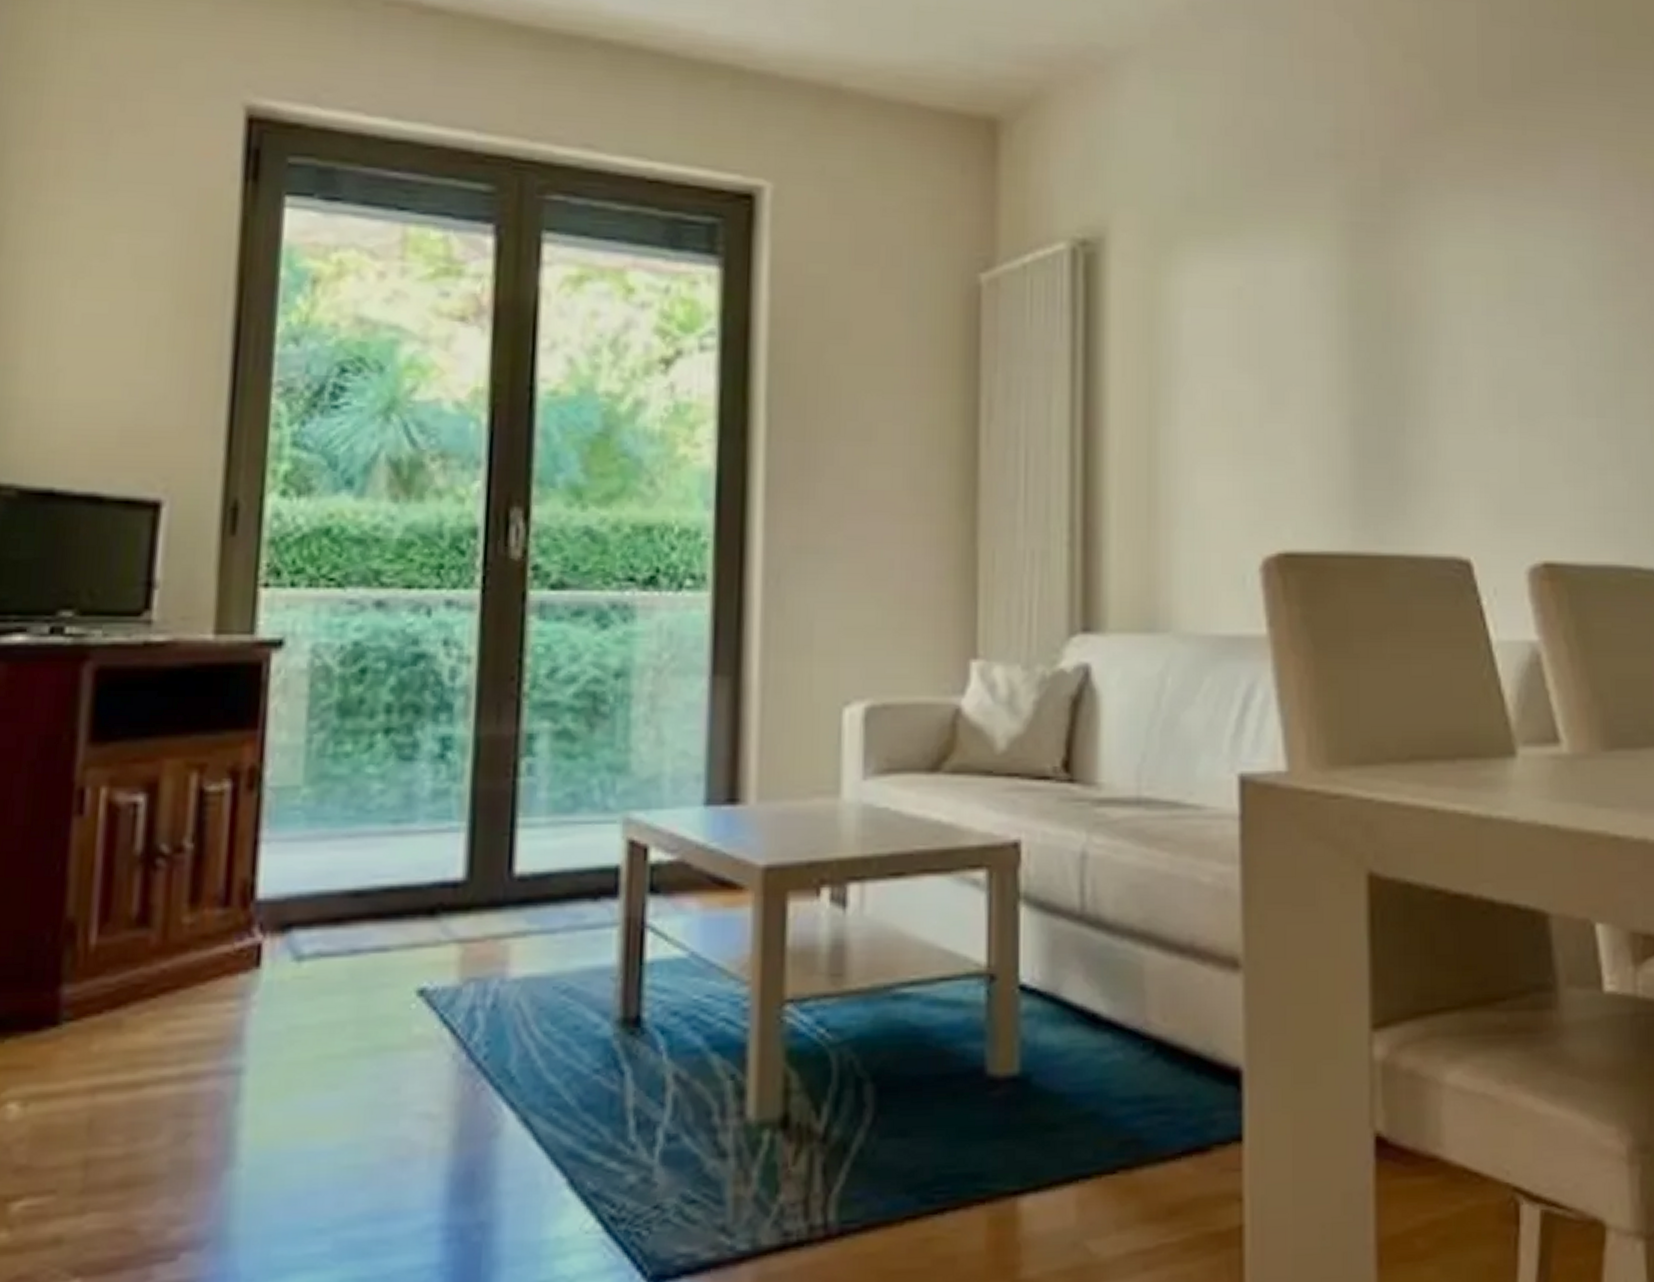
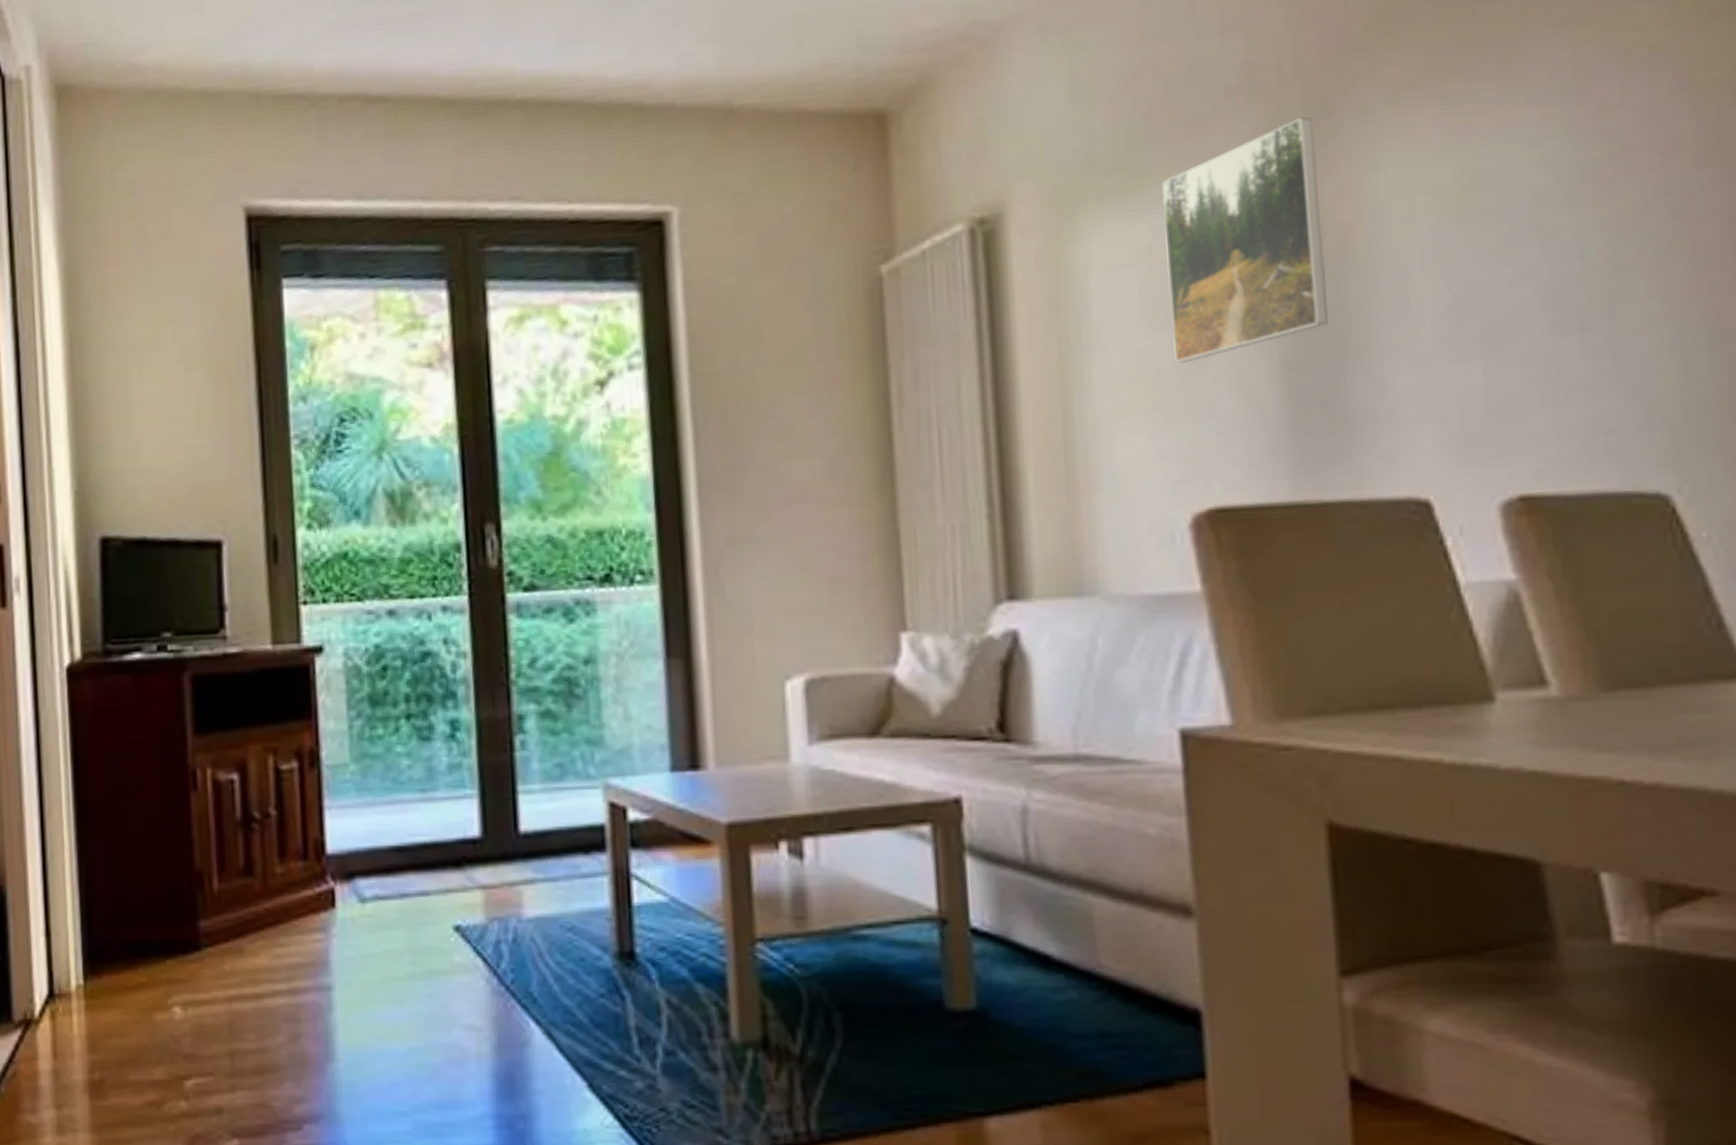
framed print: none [1253,187,1393,407] -> present [1162,116,1328,363]

